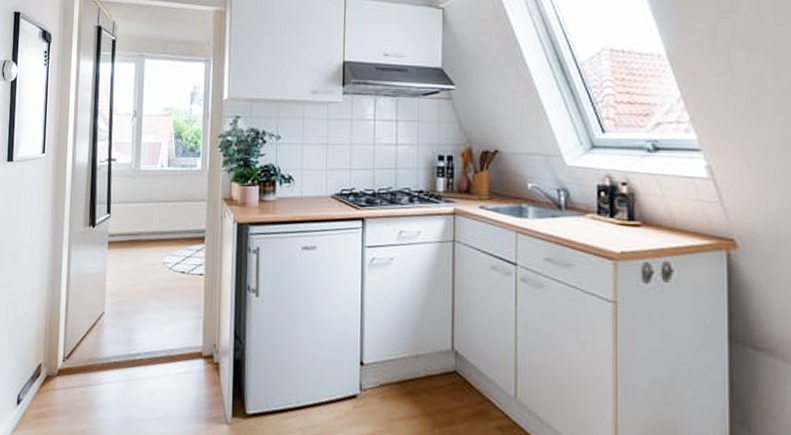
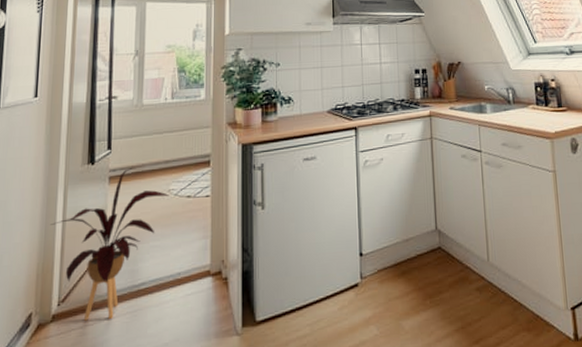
house plant: none [56,234,164,383] -> present [50,167,169,321]

